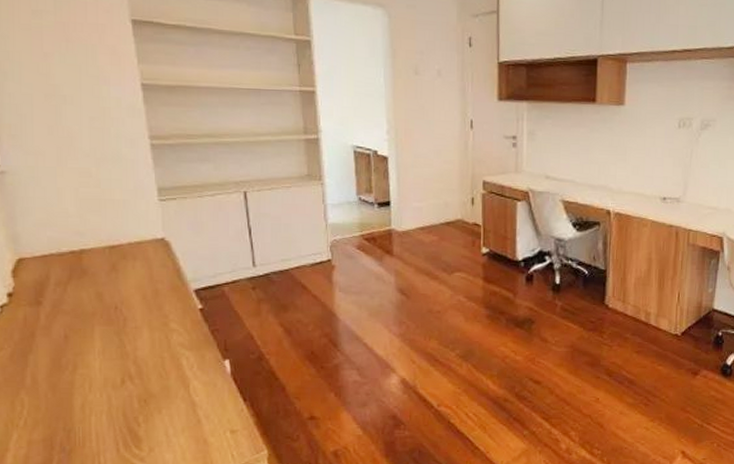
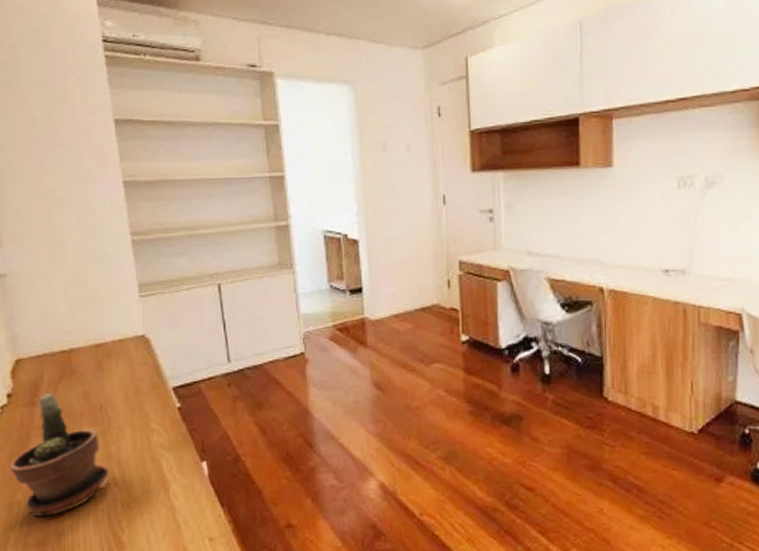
potted plant: none [11,292,125,415] -> present [9,392,109,517]

